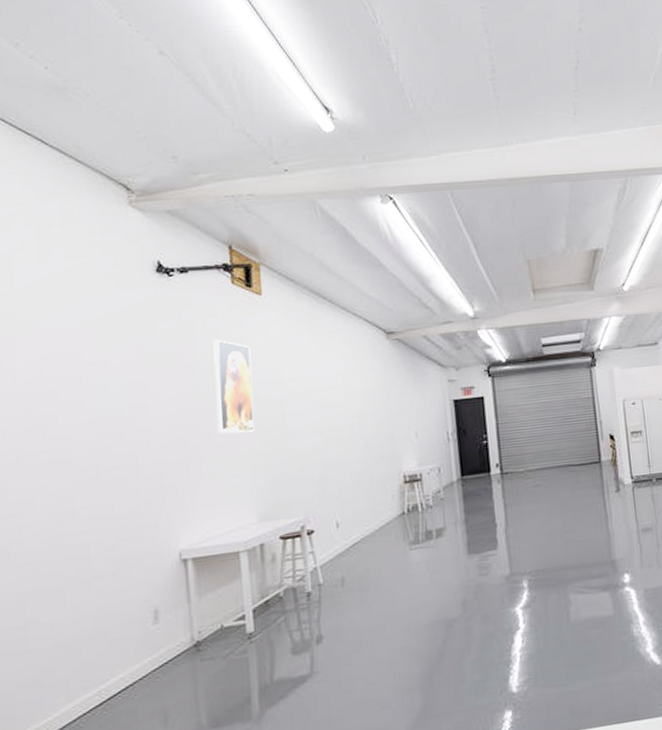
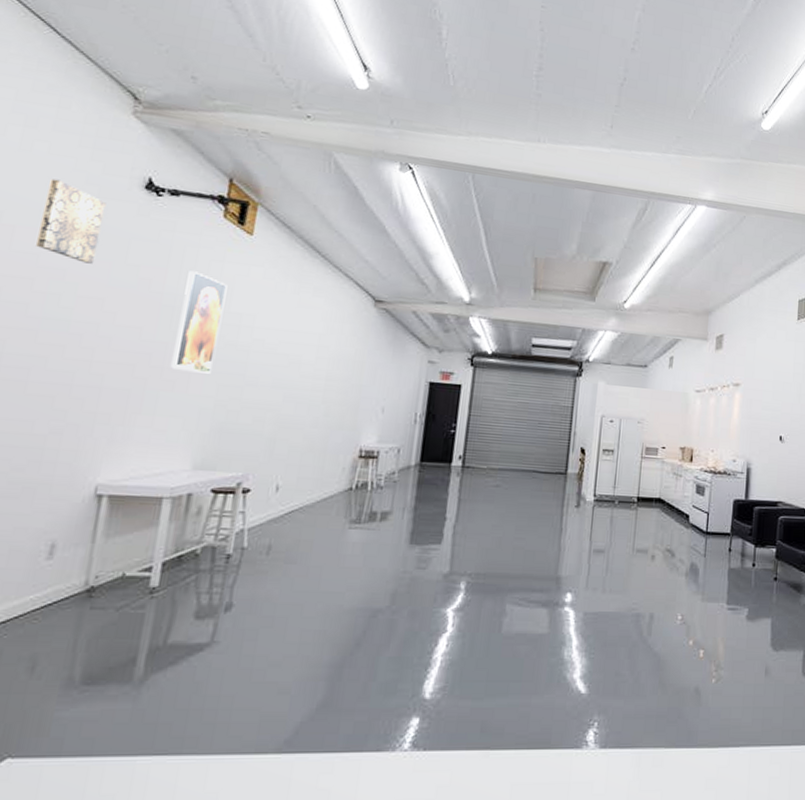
wall art: none [73,280,129,353] -> present [36,178,106,264]

